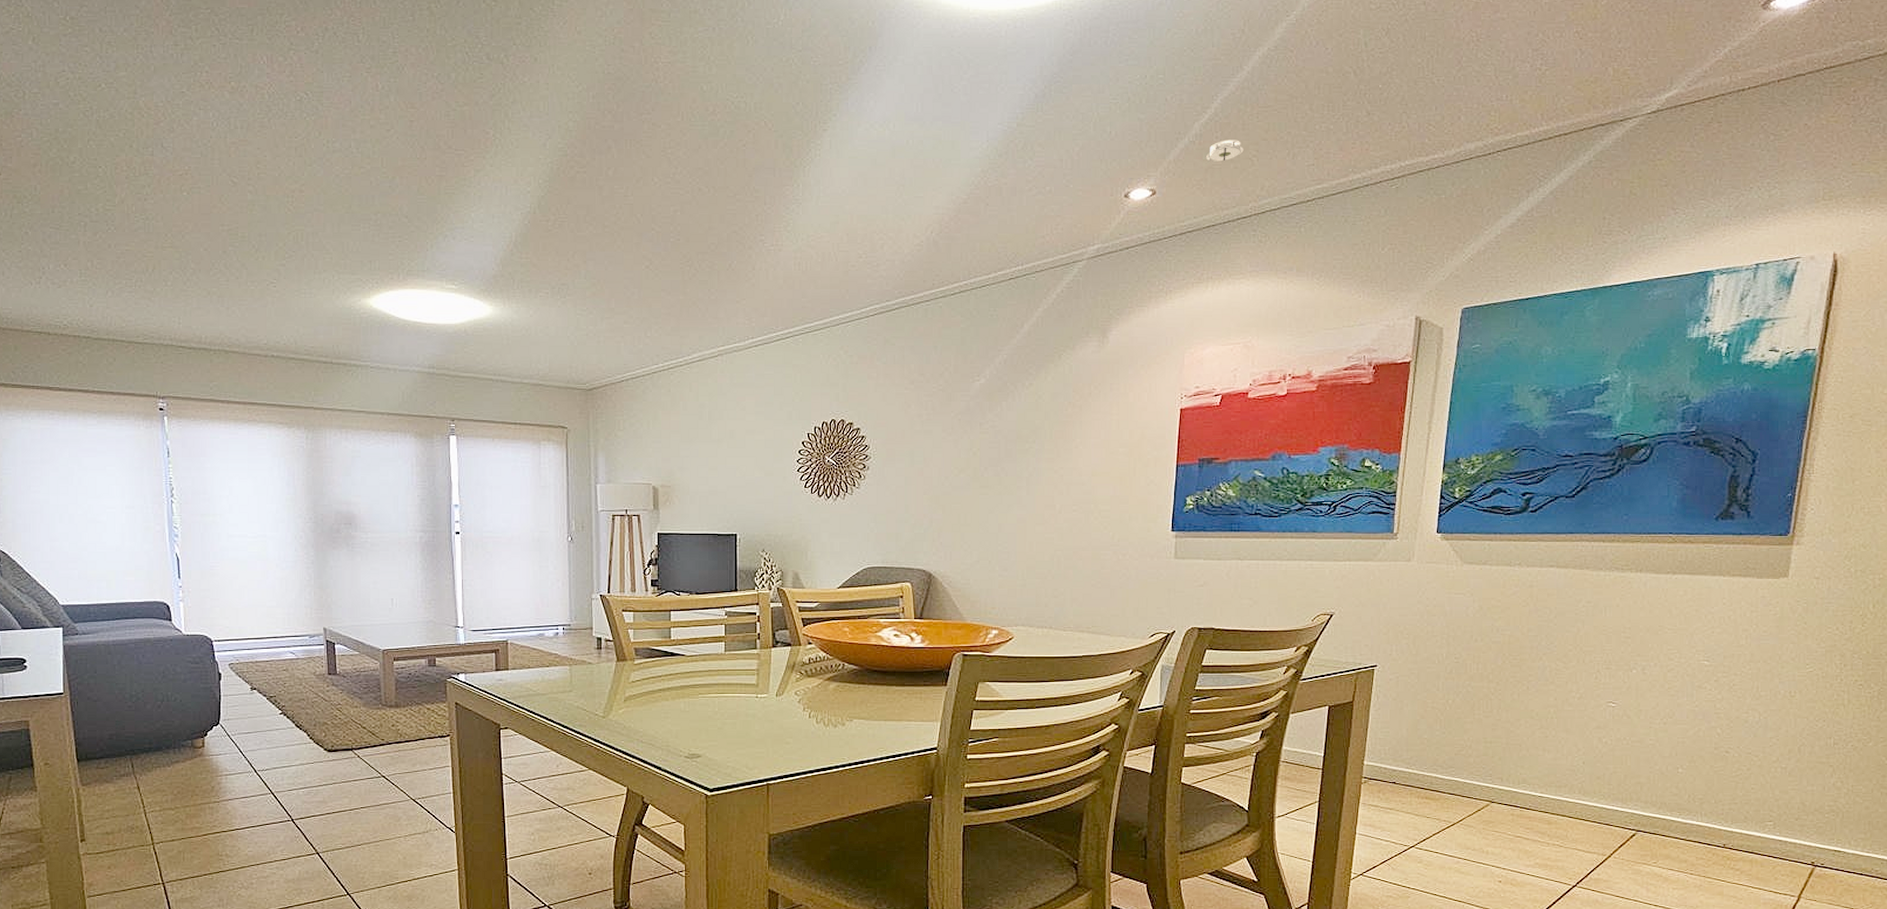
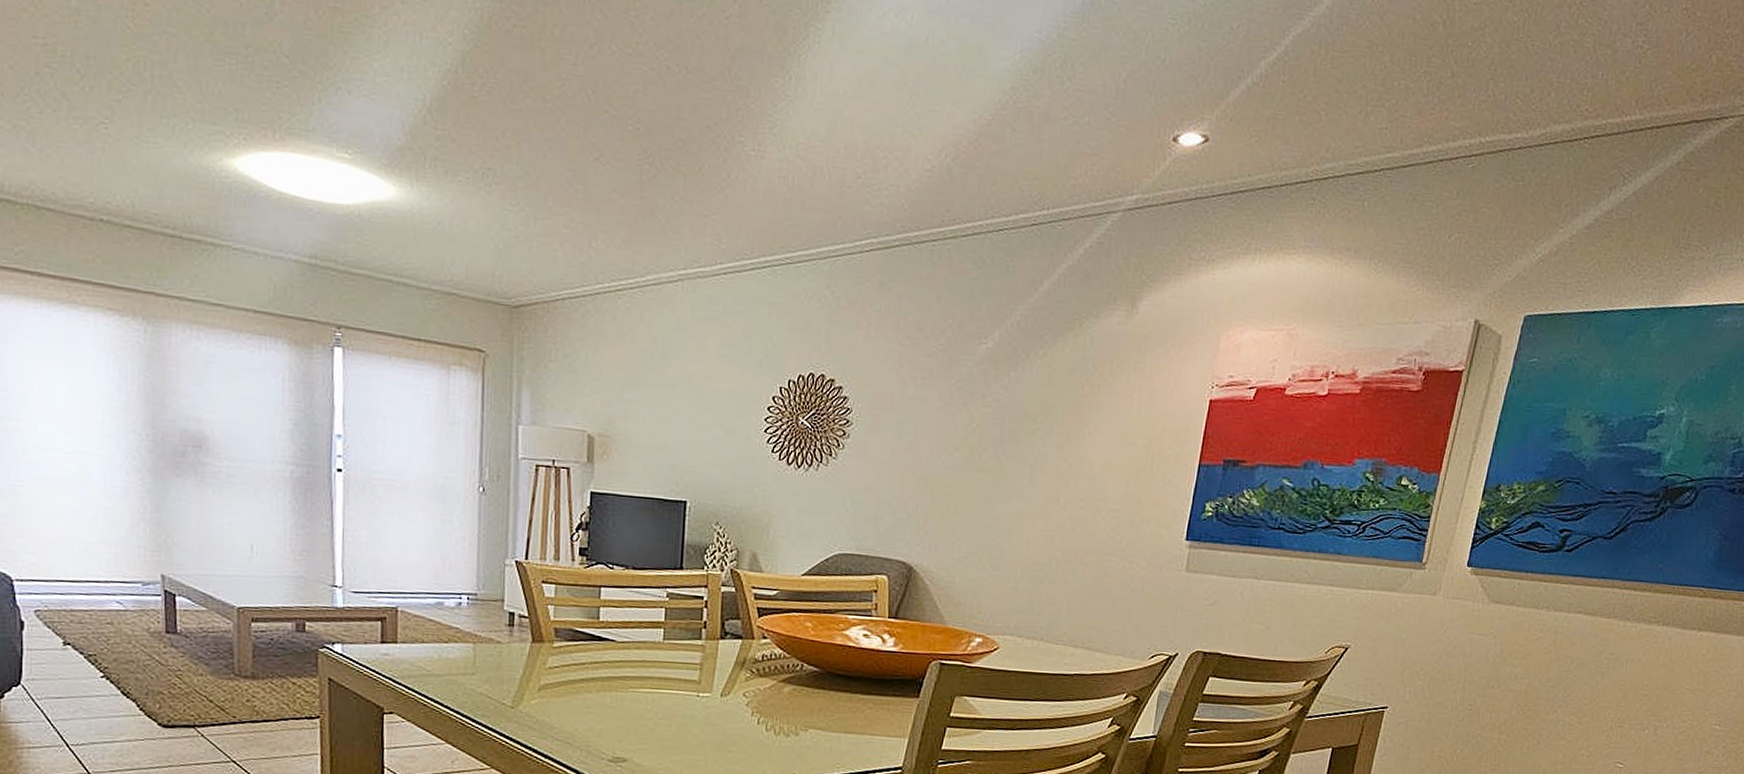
smoke detector: present [1205,140,1244,164] -> none [1267,85,1312,112]

